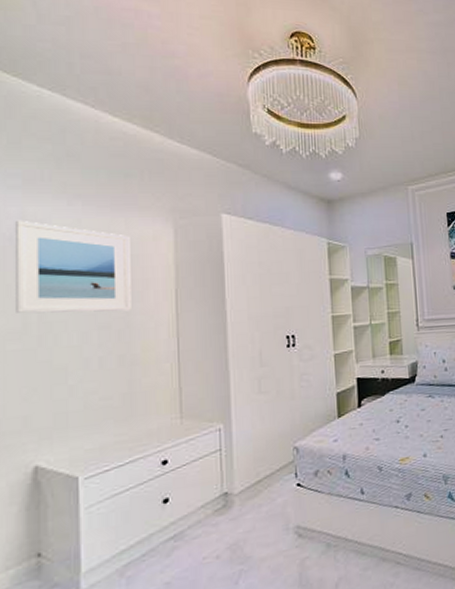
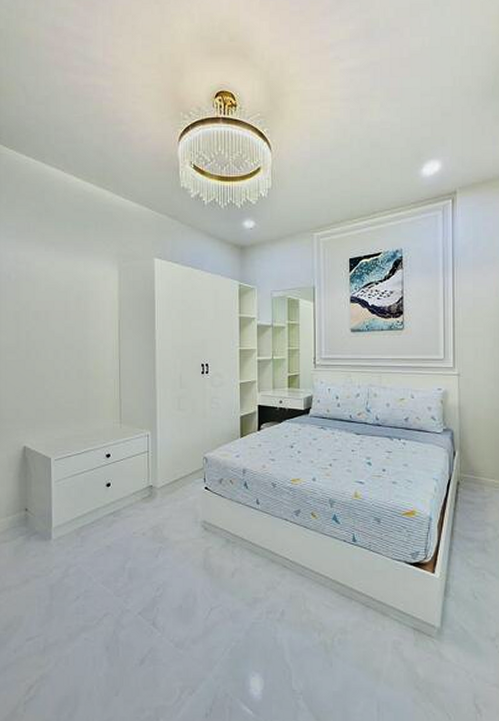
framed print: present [14,220,131,314] -> none [11,262,87,336]

